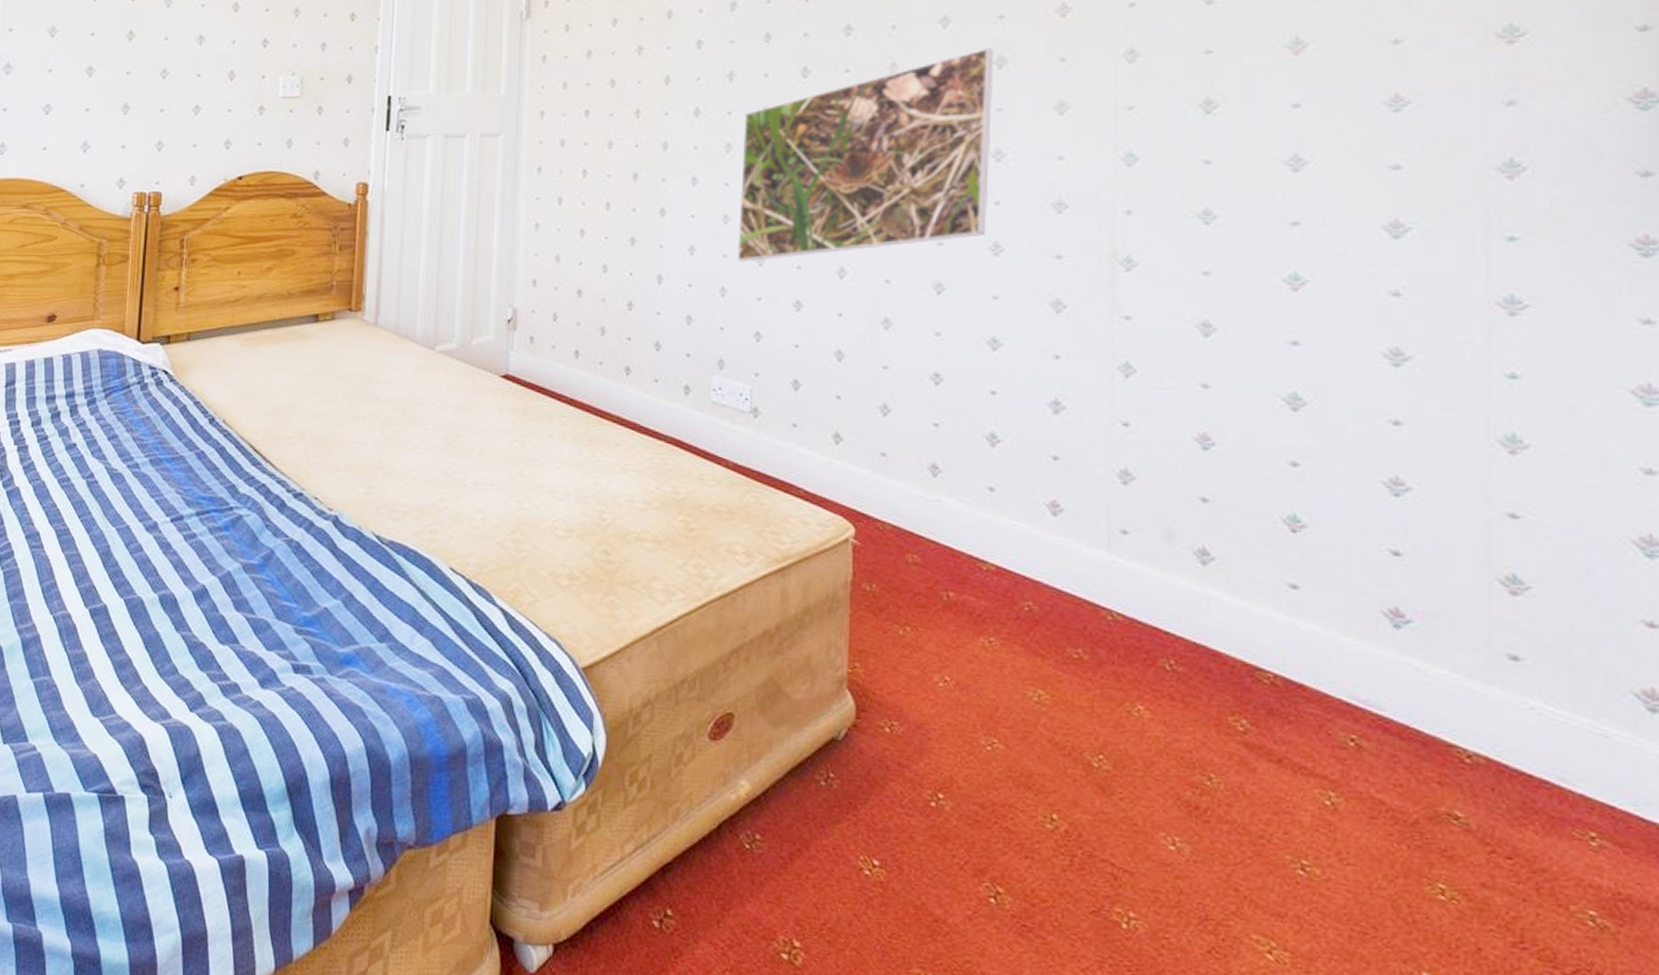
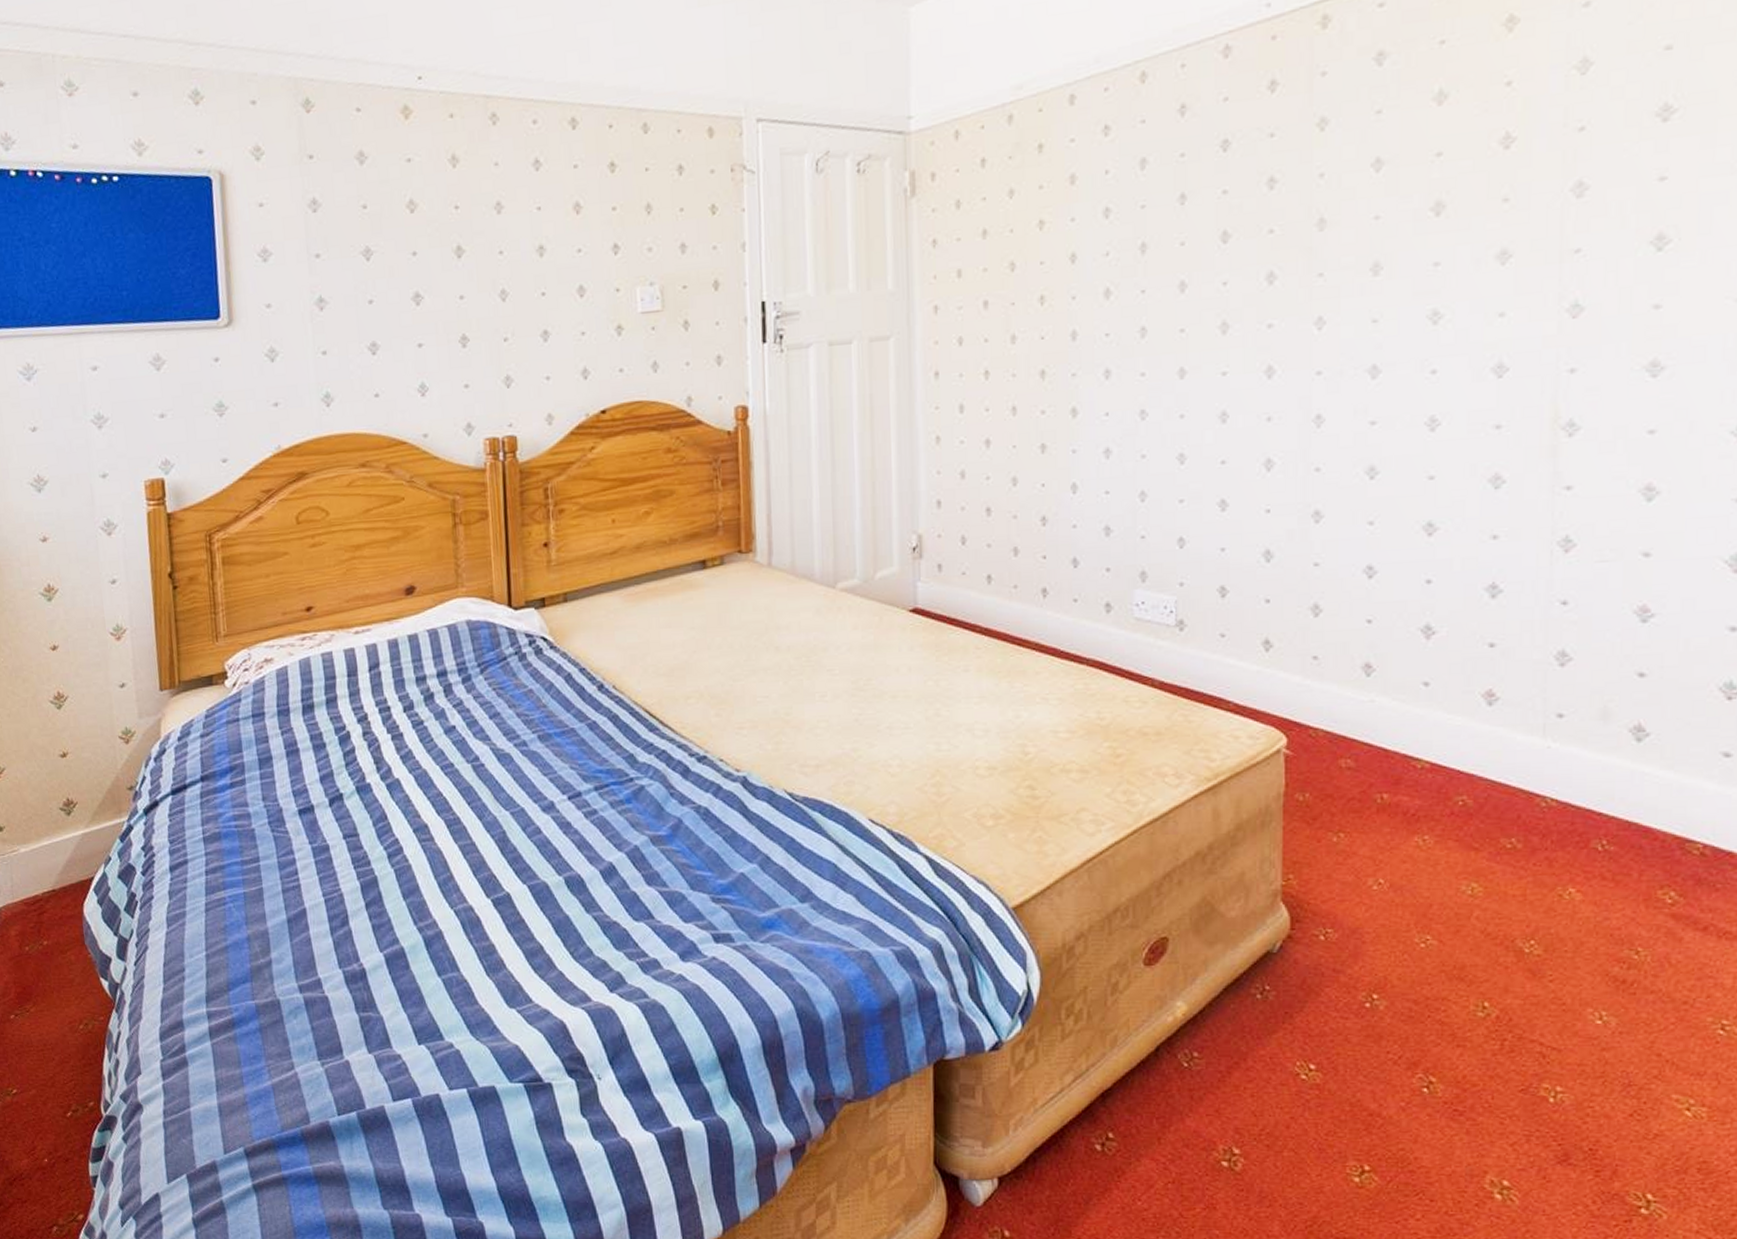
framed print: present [738,47,994,262] -> none [1157,191,1432,462]

